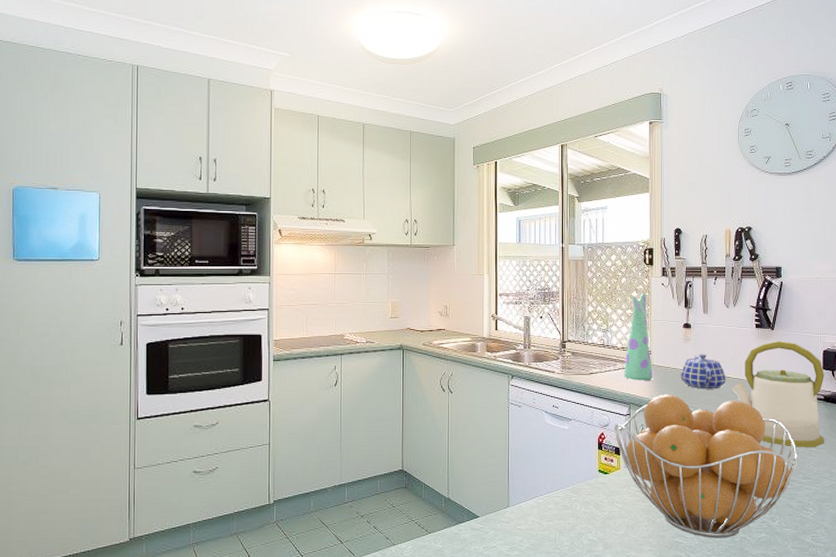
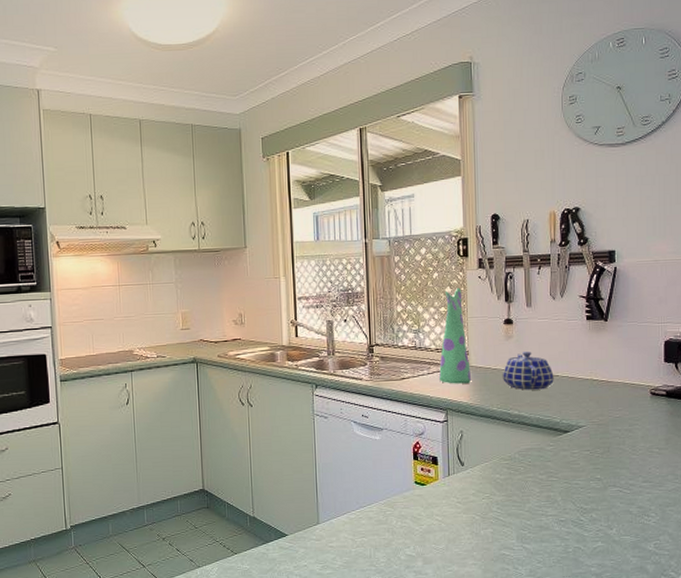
fruit basket: present [614,394,798,539] -> none [430,397,638,550]
kettle: present [731,340,824,447] -> none [560,332,667,449]

